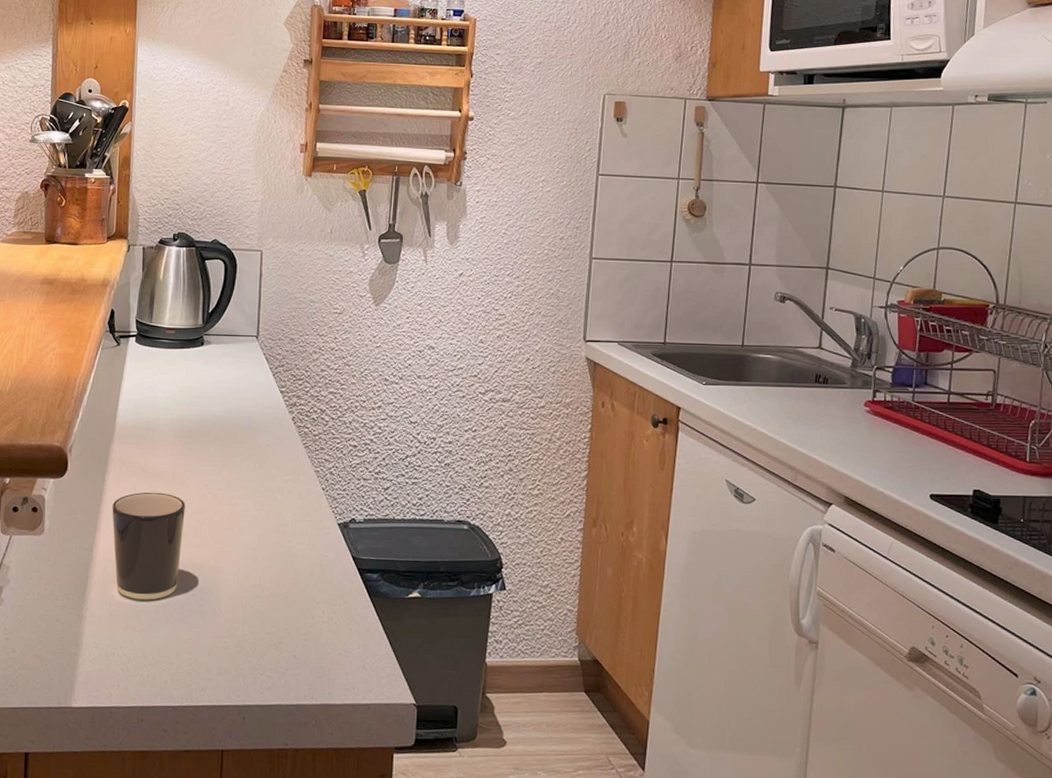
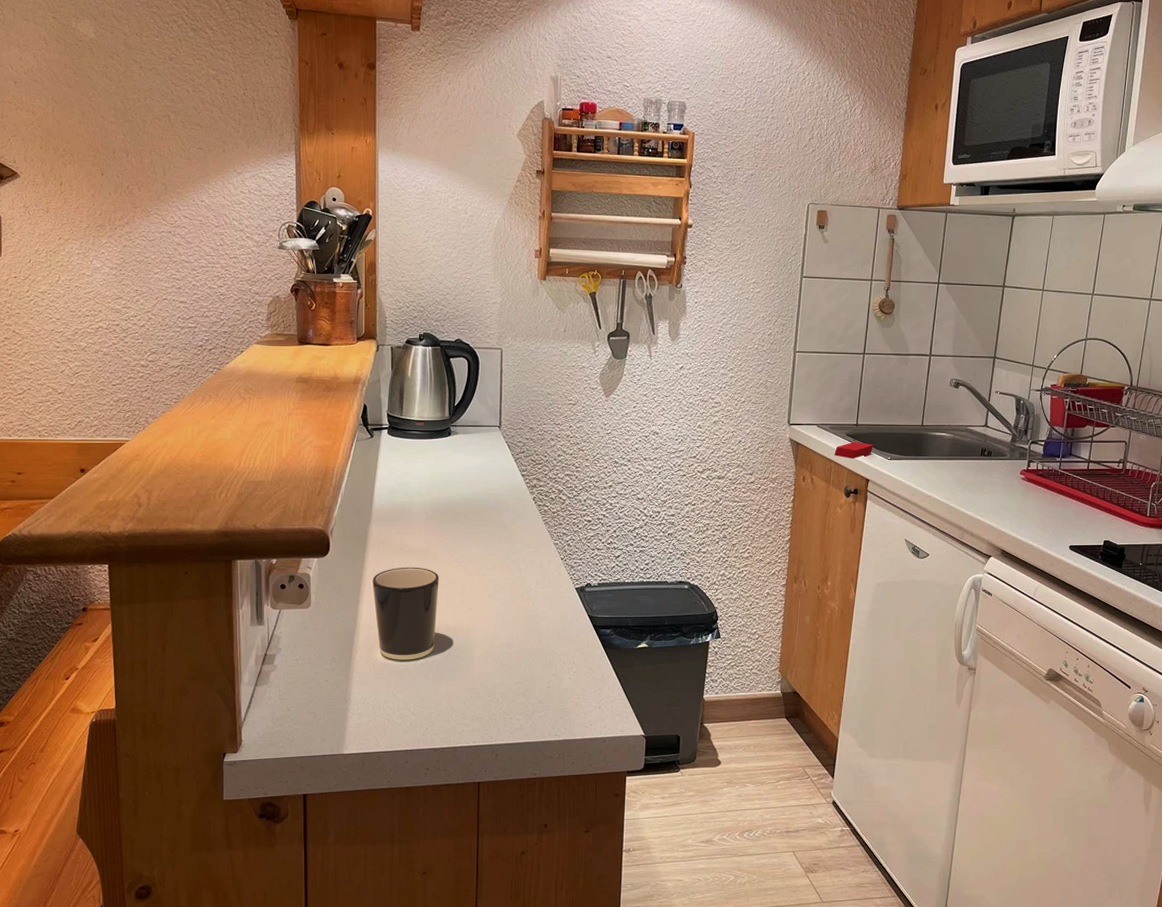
sponge: none [638,362,685,383] -> present [834,441,873,459]

